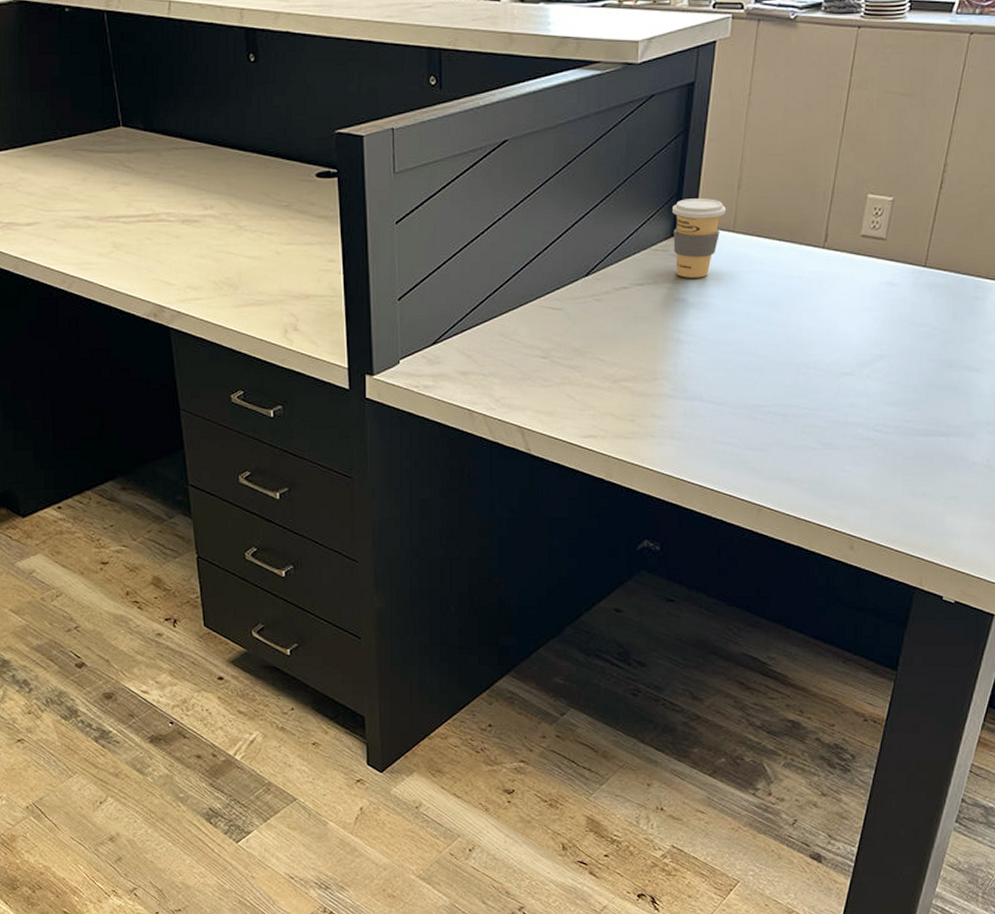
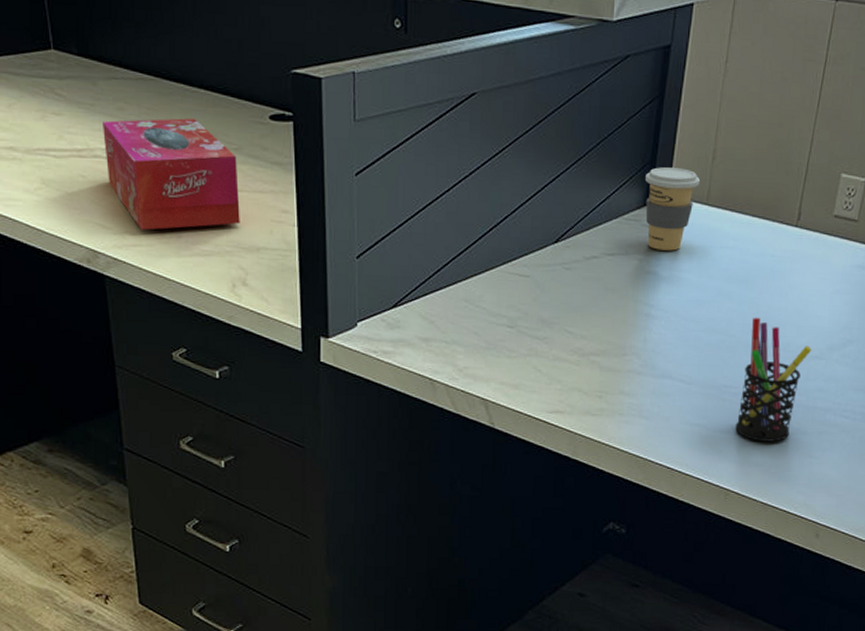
tissue box: none [166,181,291,285] -> present [103,118,240,230]
pen holder: none [766,337,842,458] -> present [735,317,812,442]

